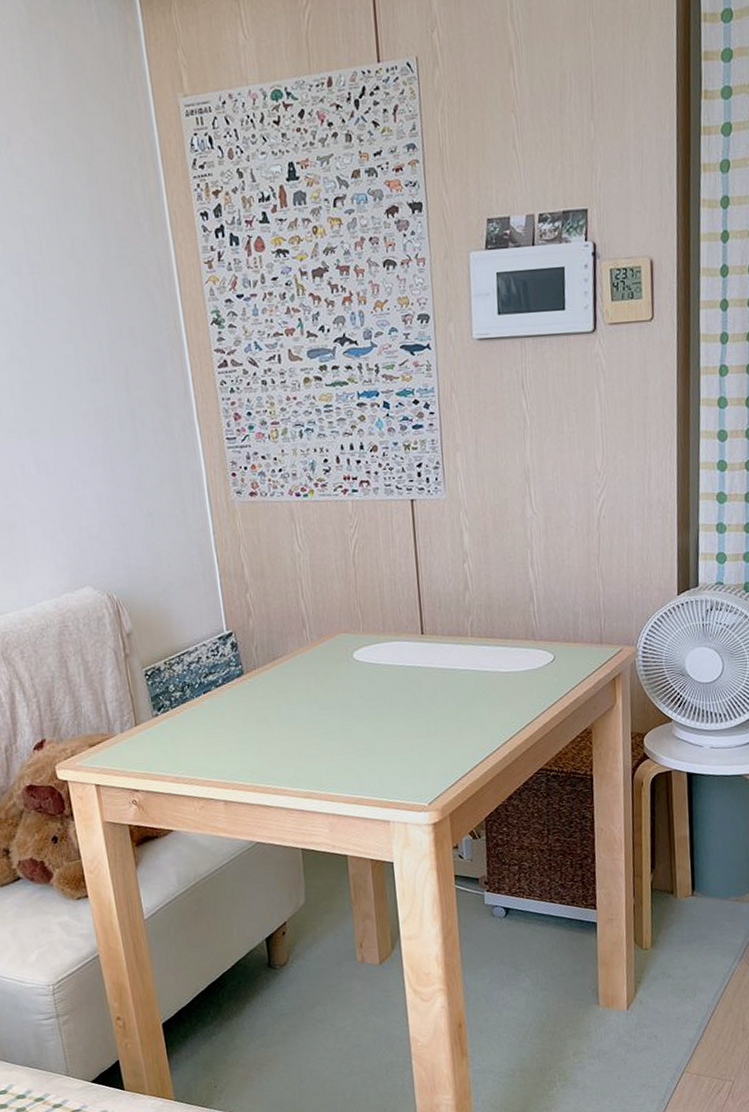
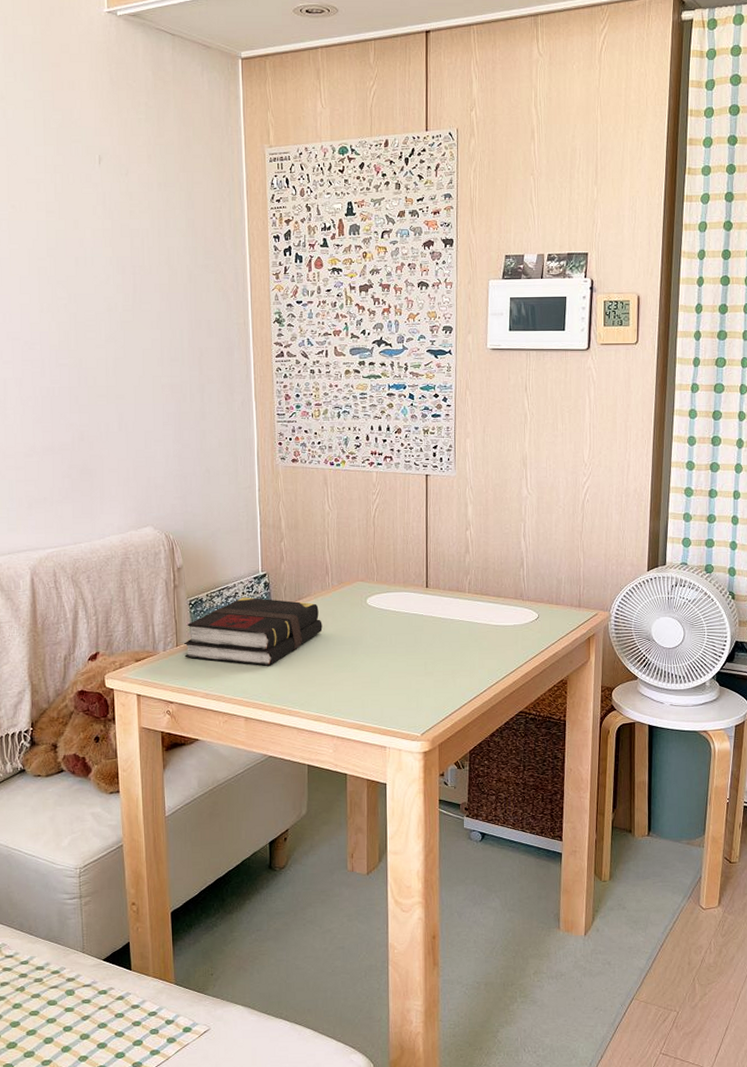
book: none [144,661,305,741] -> present [184,597,323,666]

